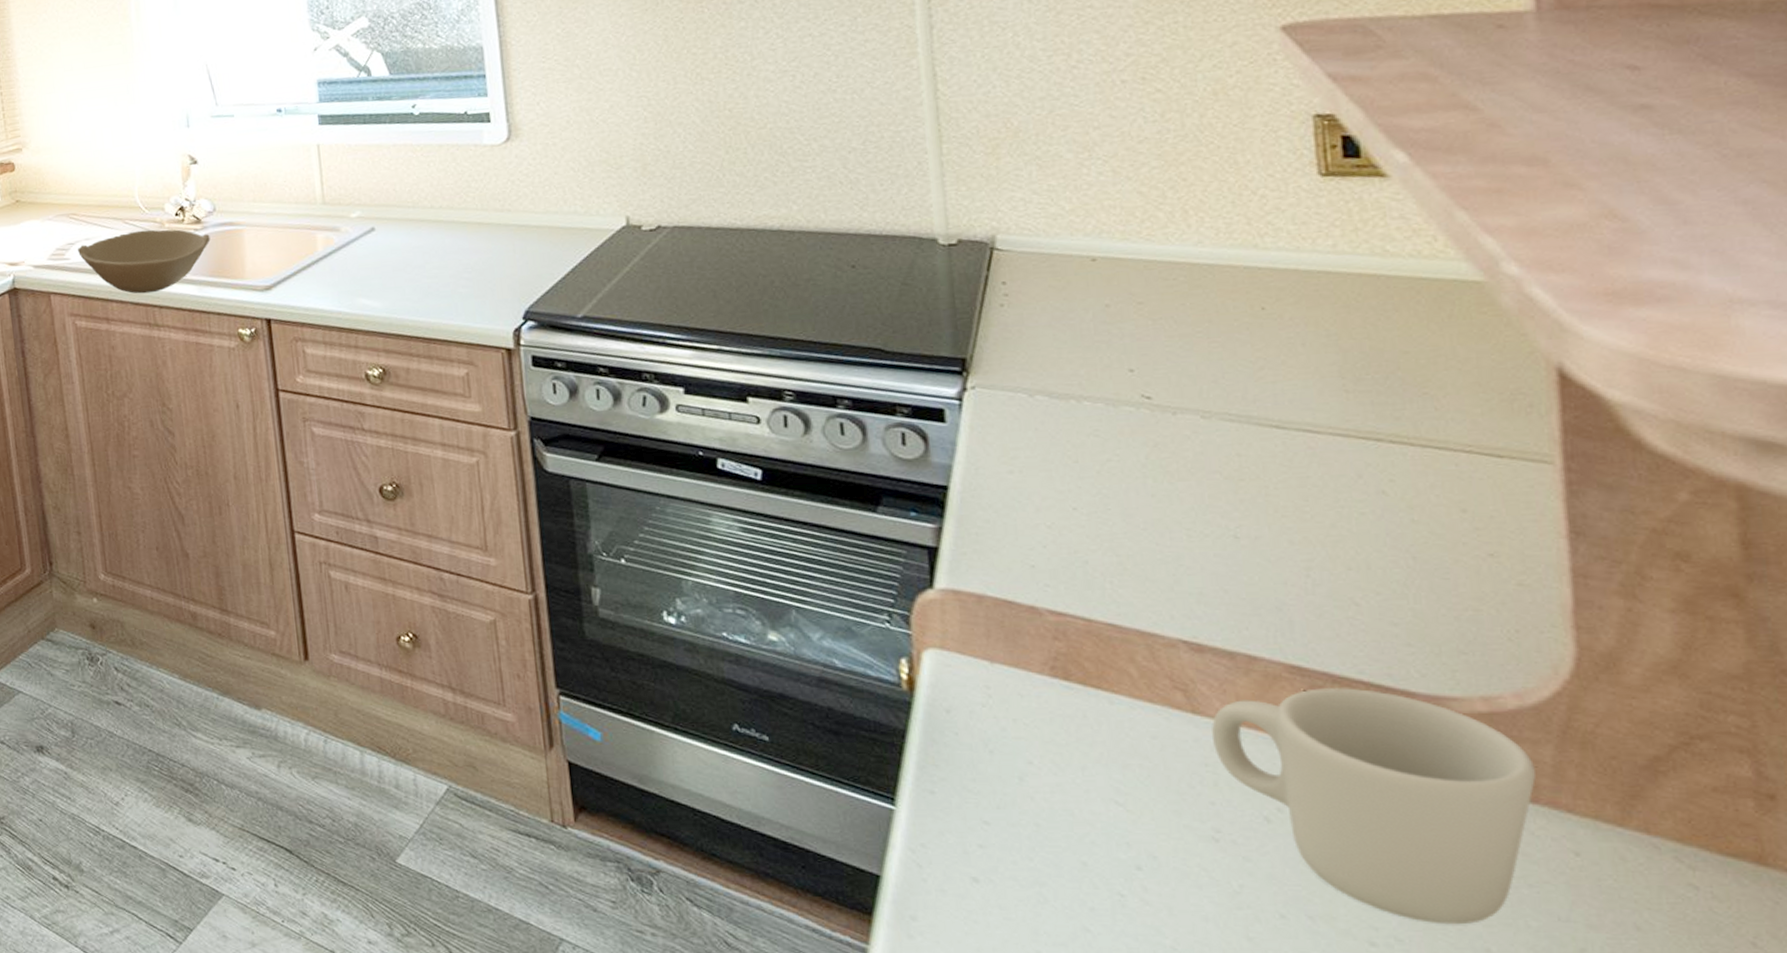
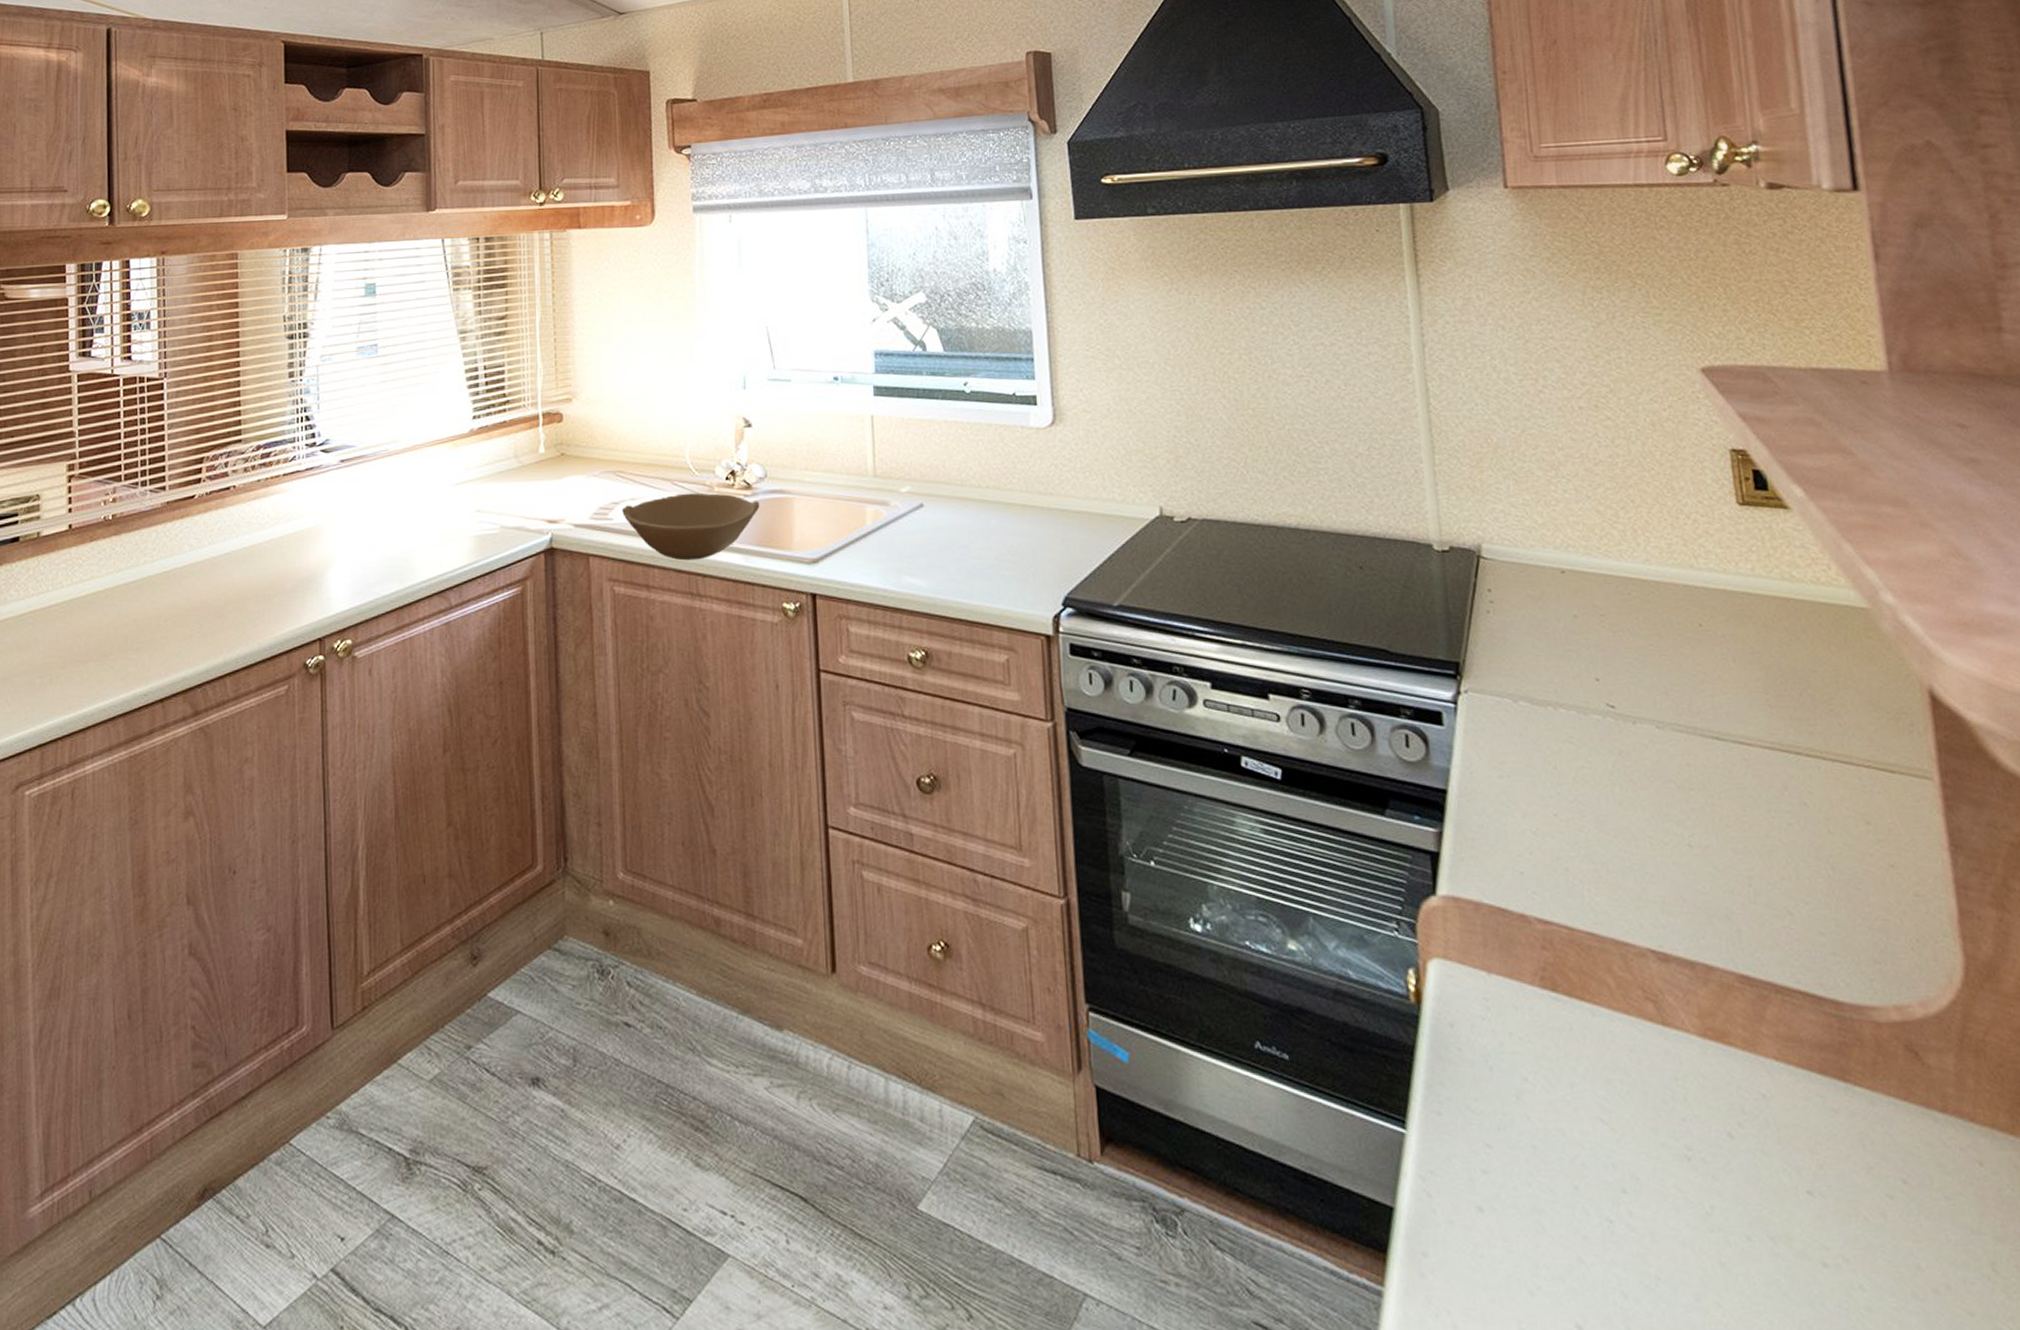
mug: present [1212,688,1536,925] -> none [1679,998,1943,1242]

